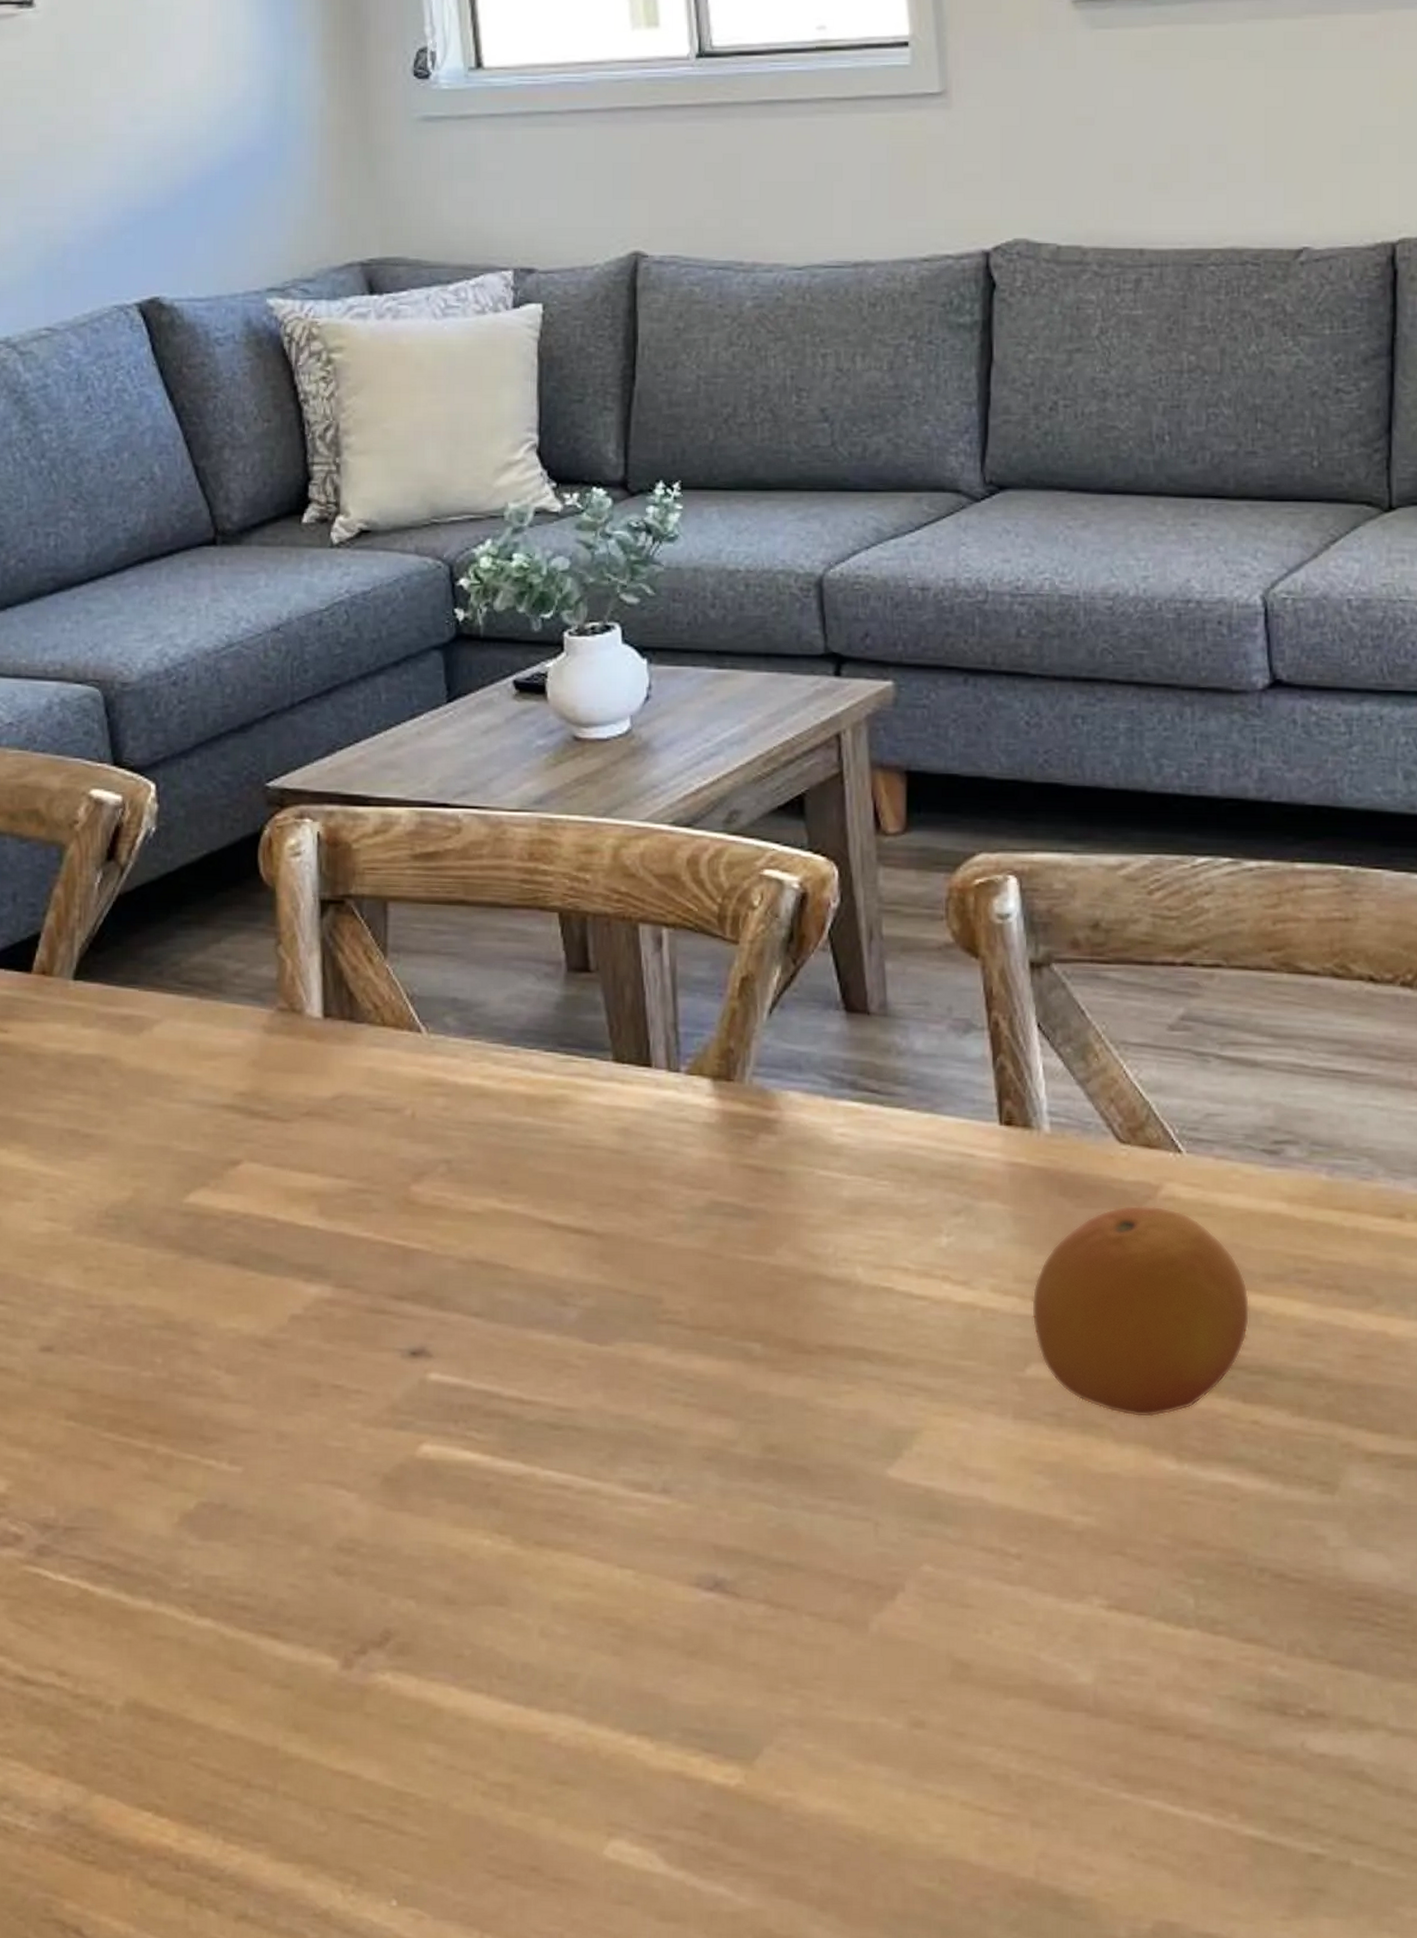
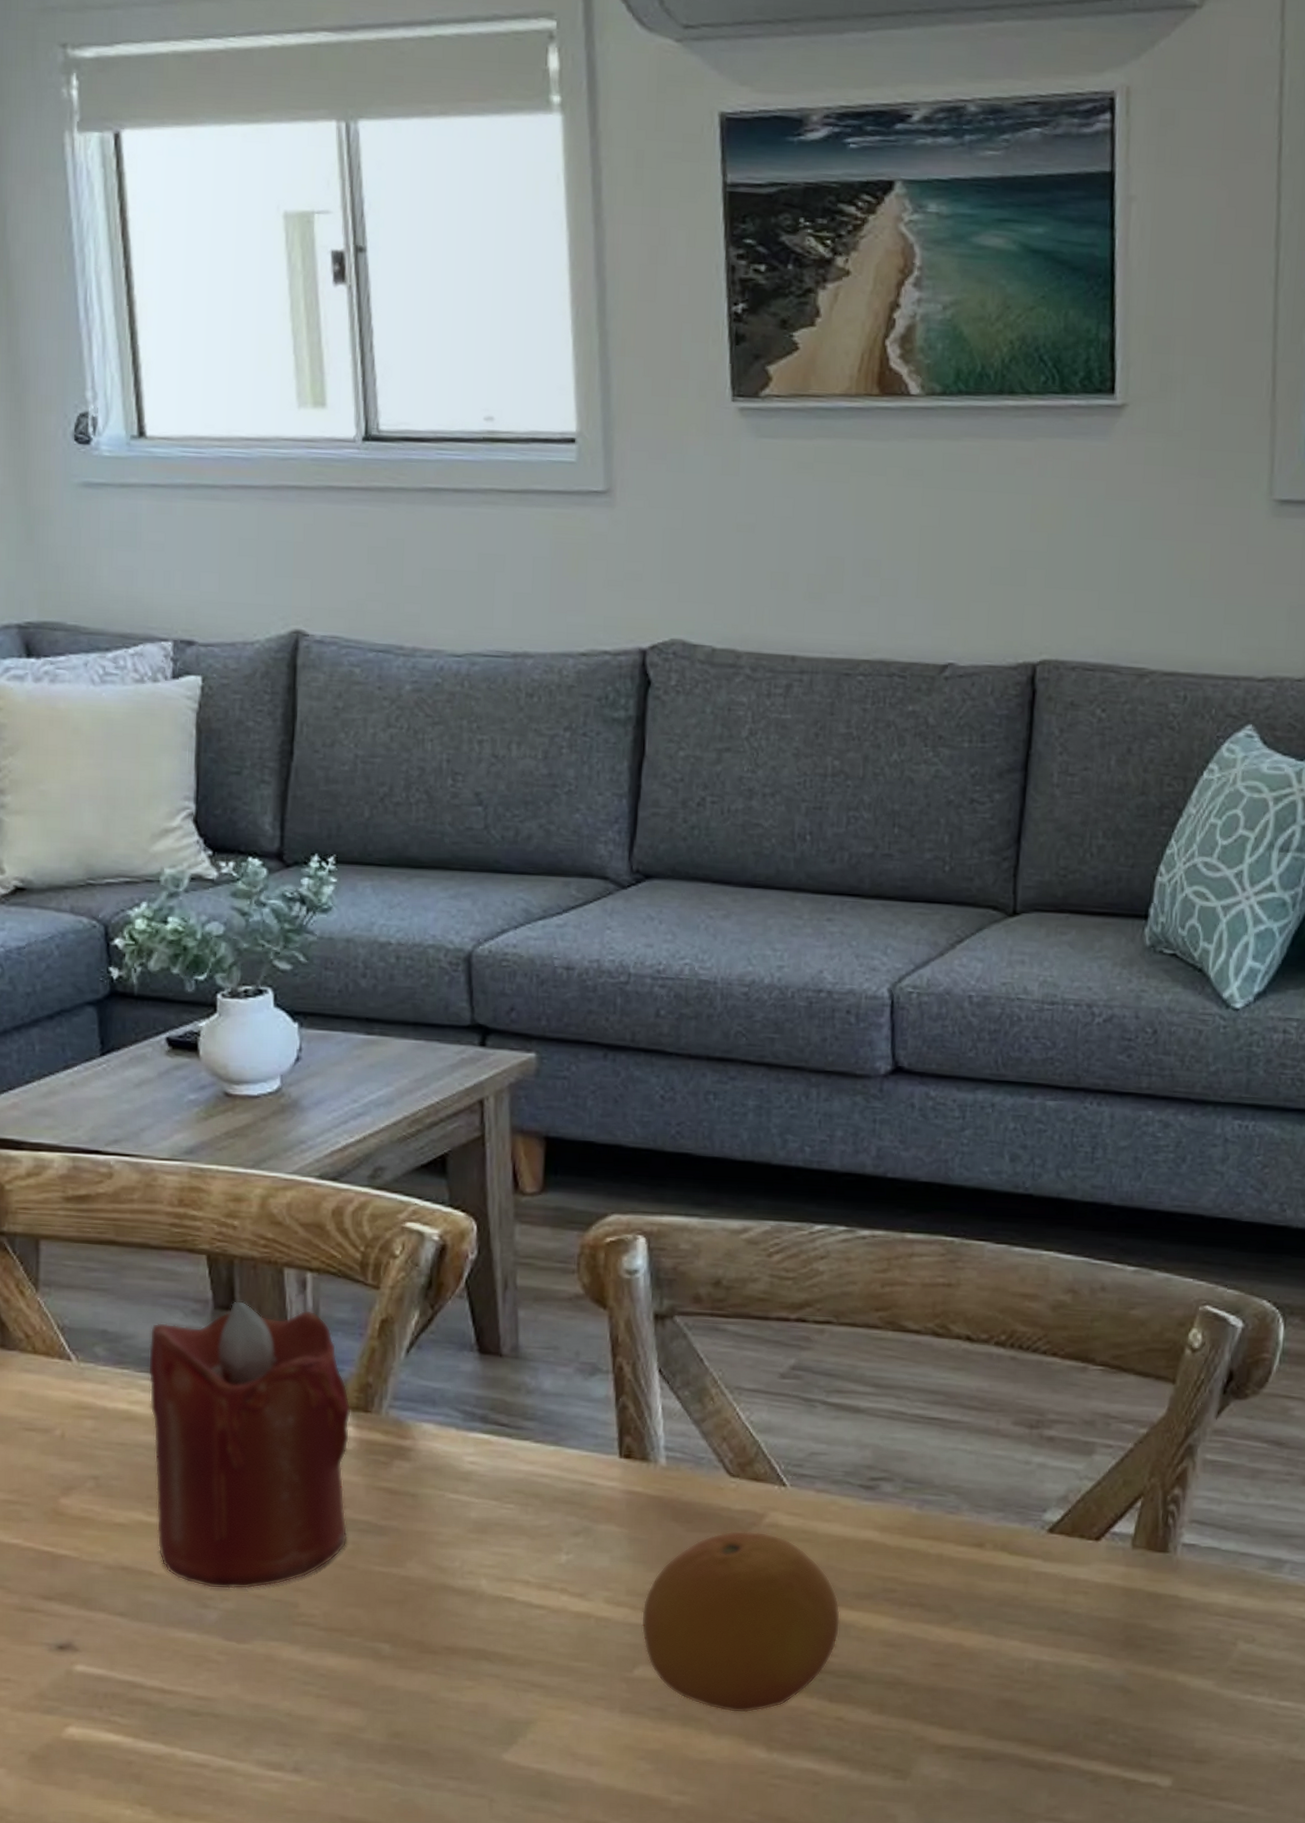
candle: none [501,962,713,1284] -> present [148,1301,351,1590]

